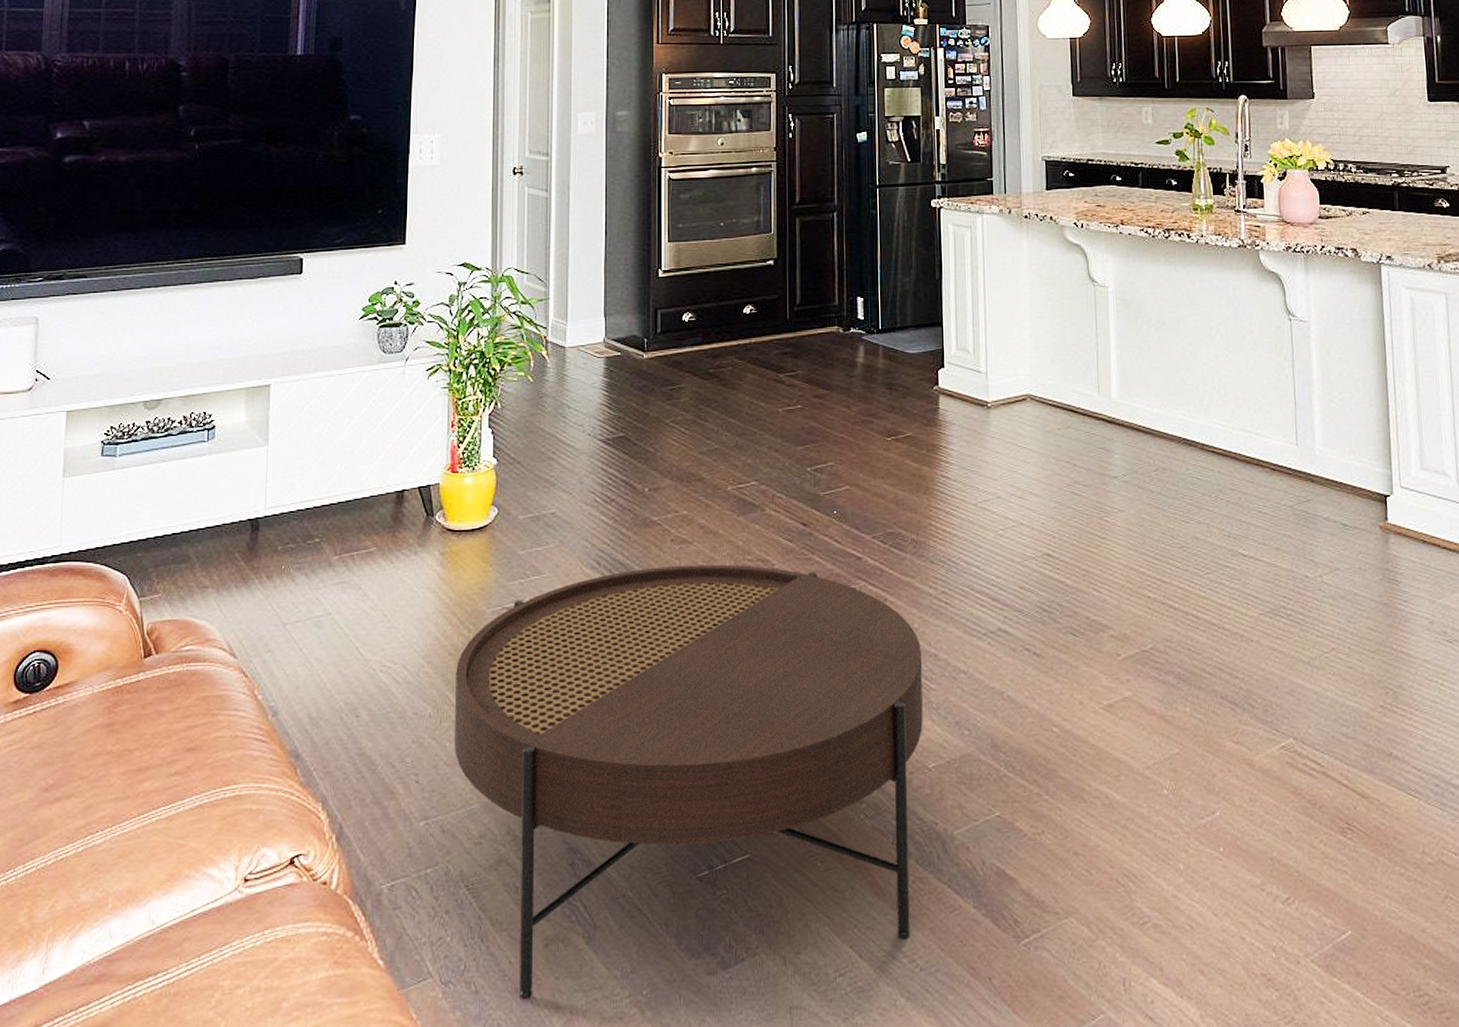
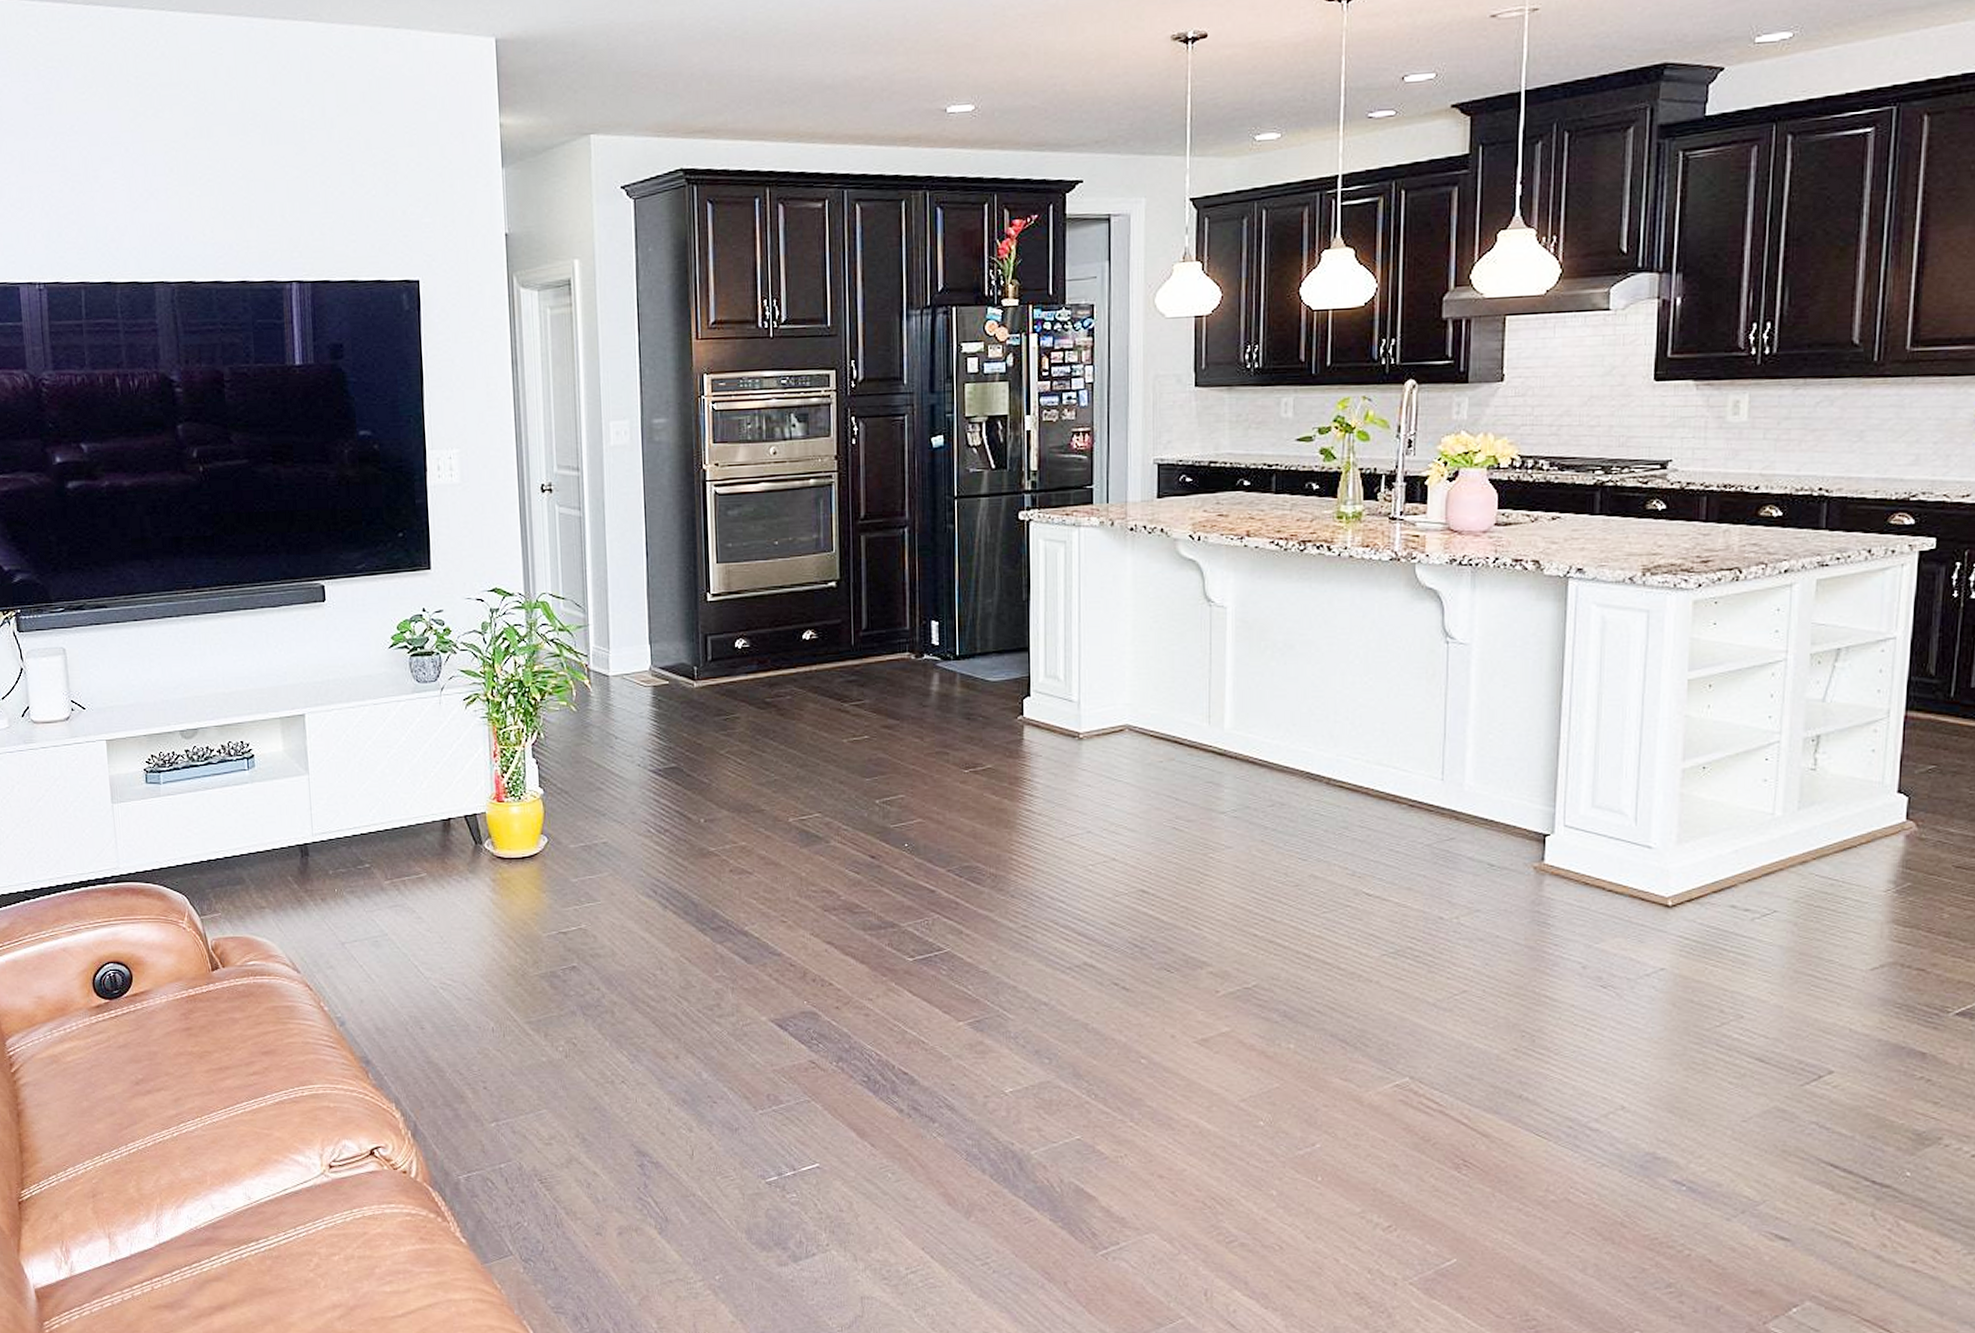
coffee table: present [454,564,923,999] -> none [515,895,1000,1278]

